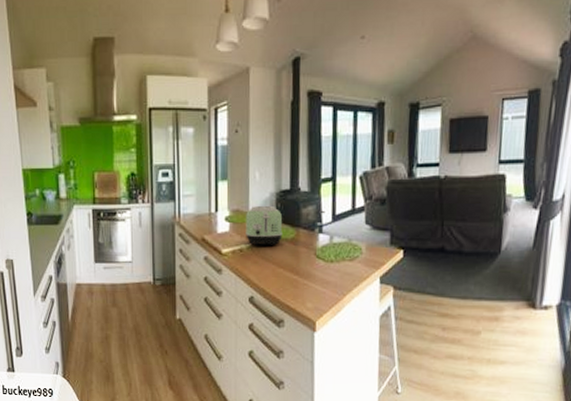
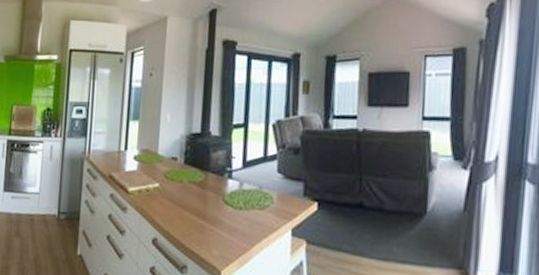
toaster: present [246,205,283,246] -> none [153,147,191,188]

